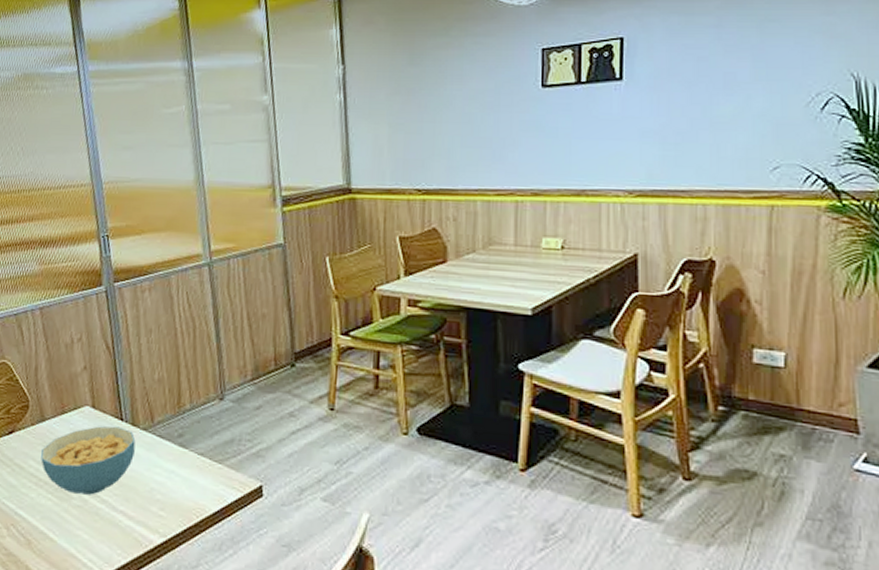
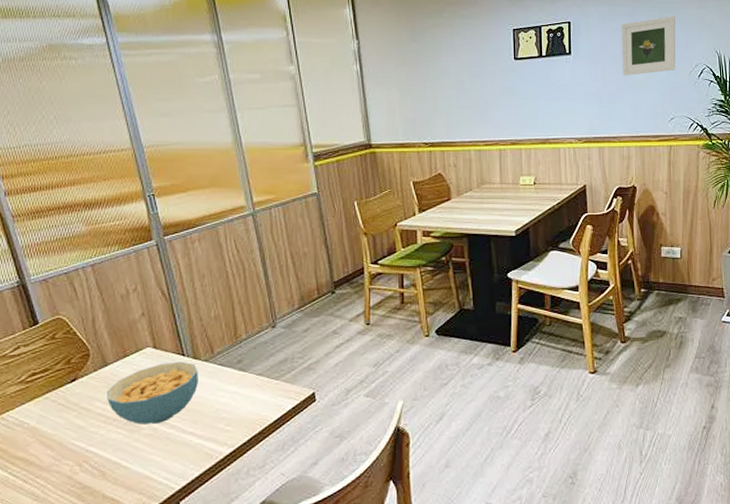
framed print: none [698,26,785,109] -> present [621,16,676,76]

